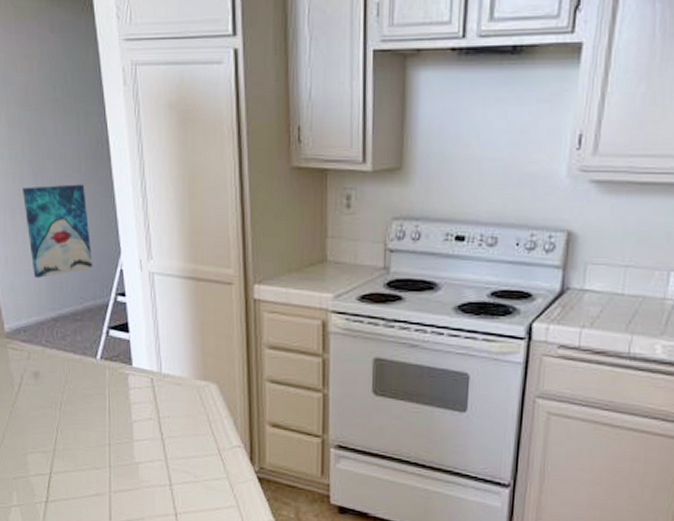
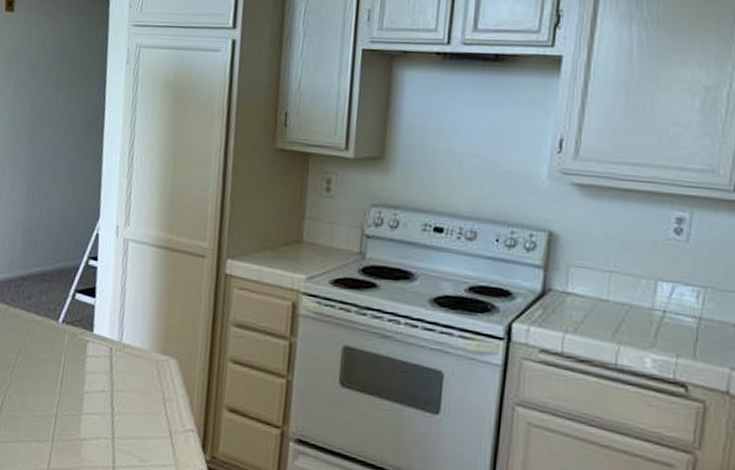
wall art: present [23,184,93,278] -> none [11,148,75,236]

